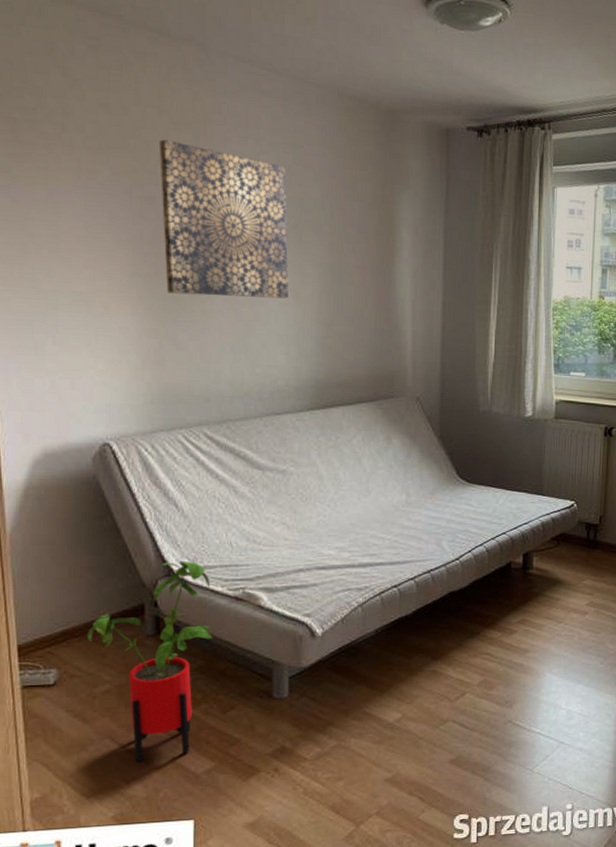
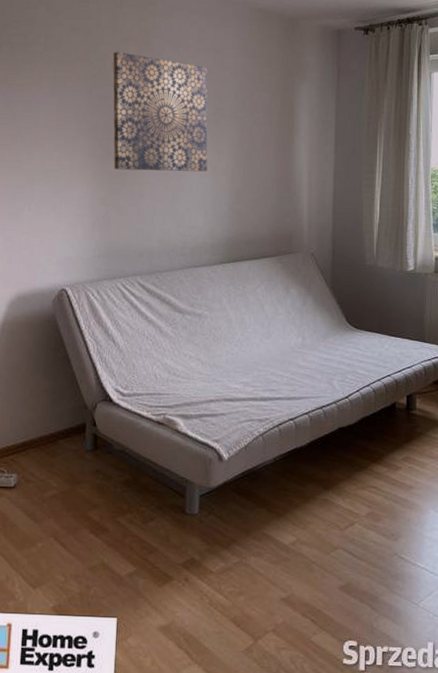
house plant: present [87,562,213,763] -> none [41,388,138,561]

